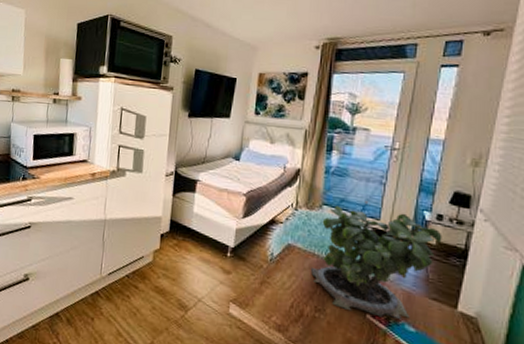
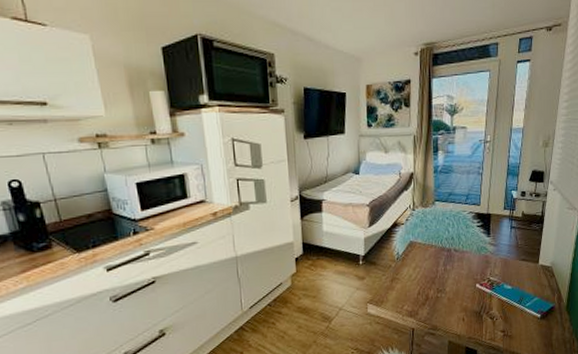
potted plant: present [311,200,442,320] -> none [431,190,526,285]

